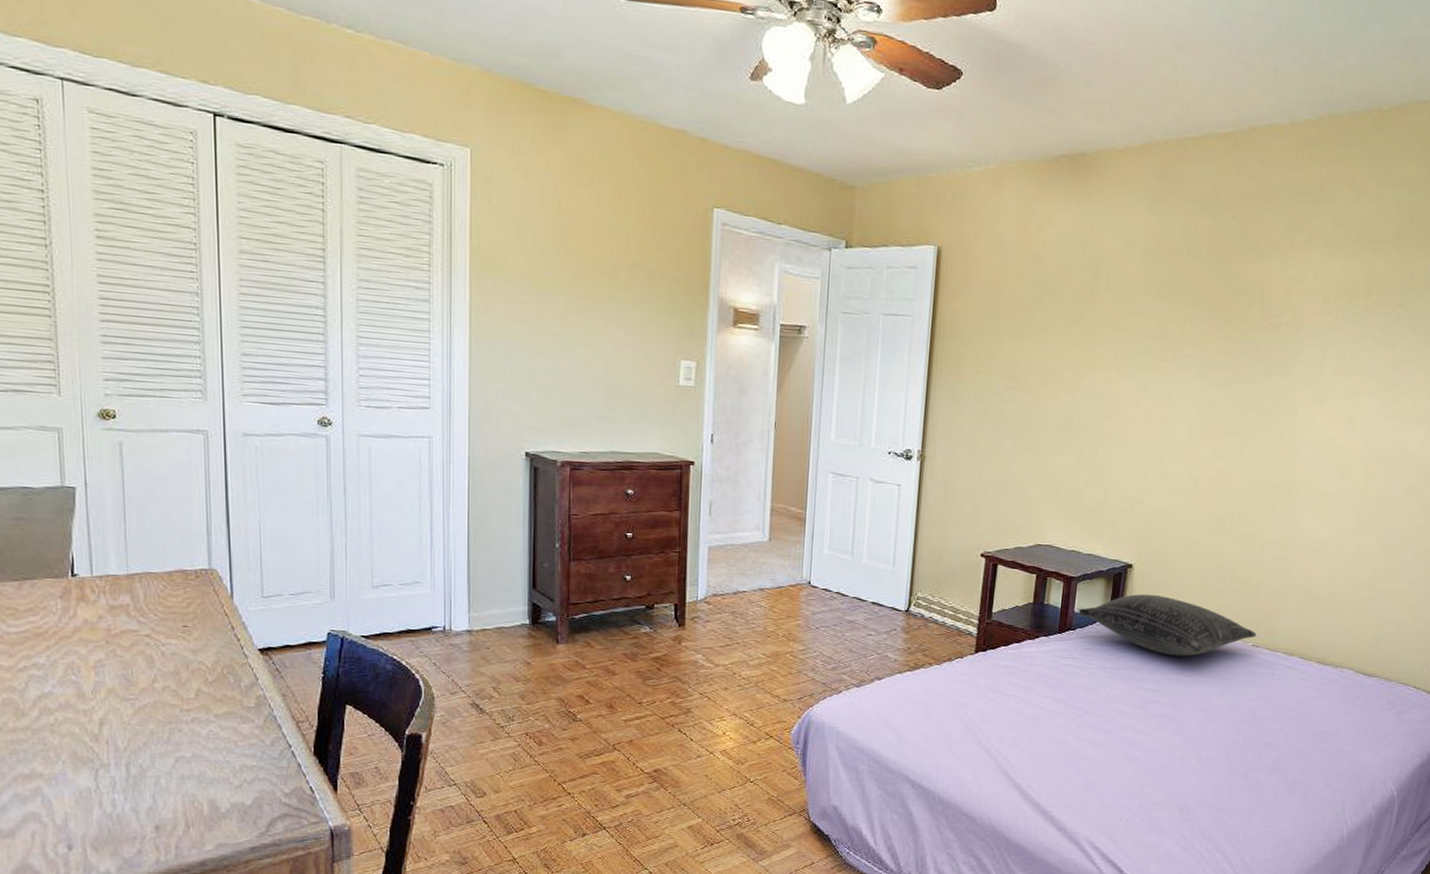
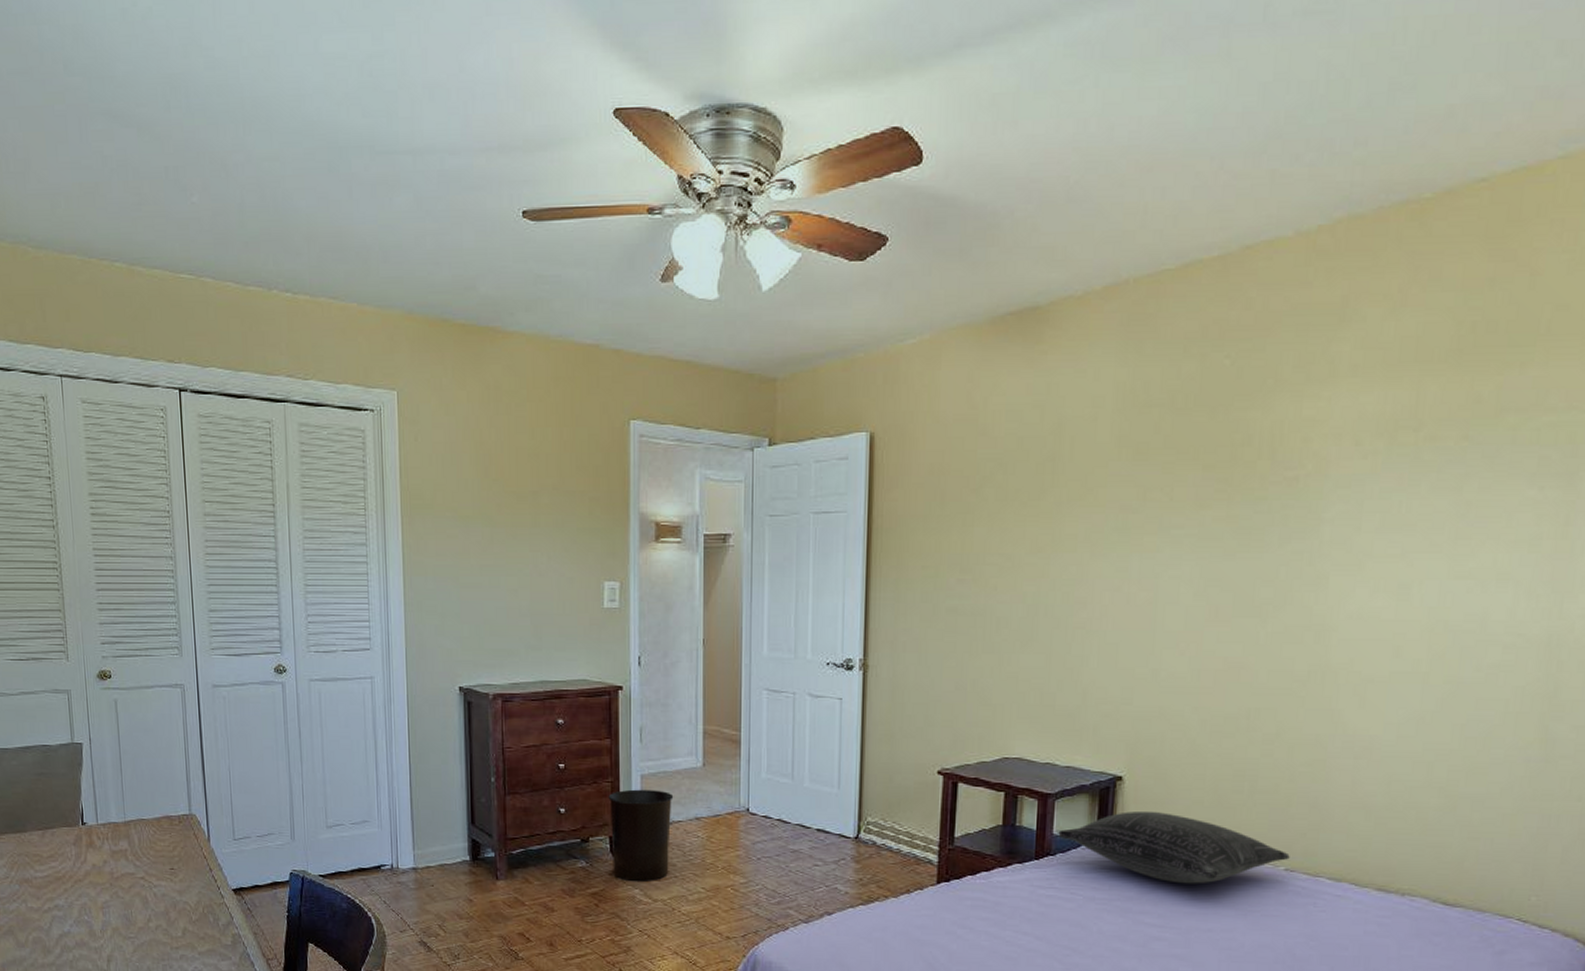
waste bin: none [675,560,740,647] -> present [608,789,674,881]

